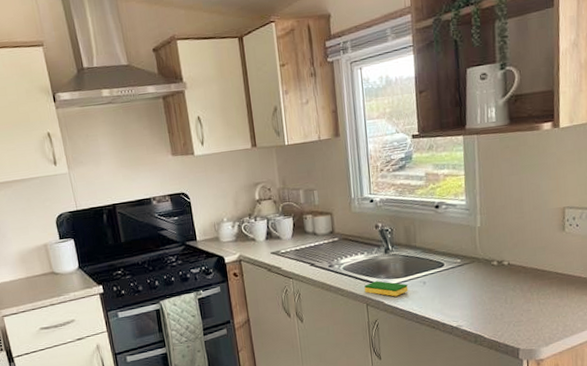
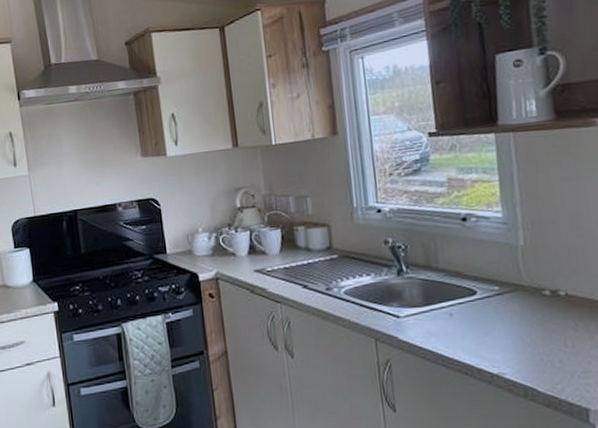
dish sponge: present [364,280,408,297] -> none [372,309,430,331]

